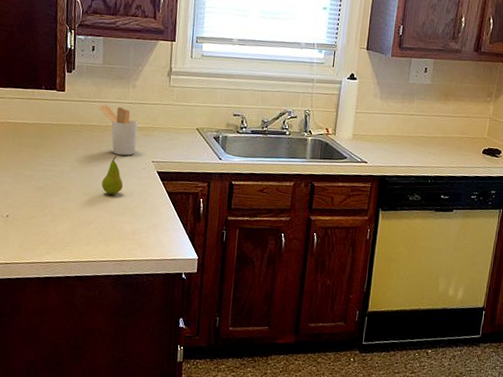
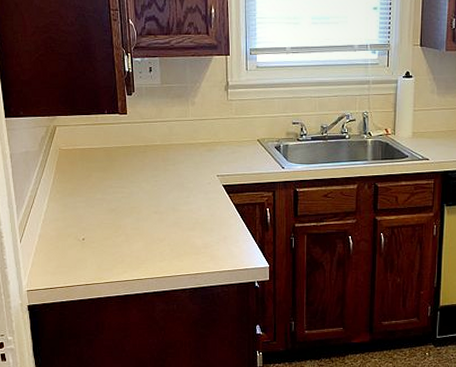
utensil holder: present [98,105,139,156] -> none [161,124,201,172]
fruit: present [102,155,123,195] -> none [170,173,191,211]

